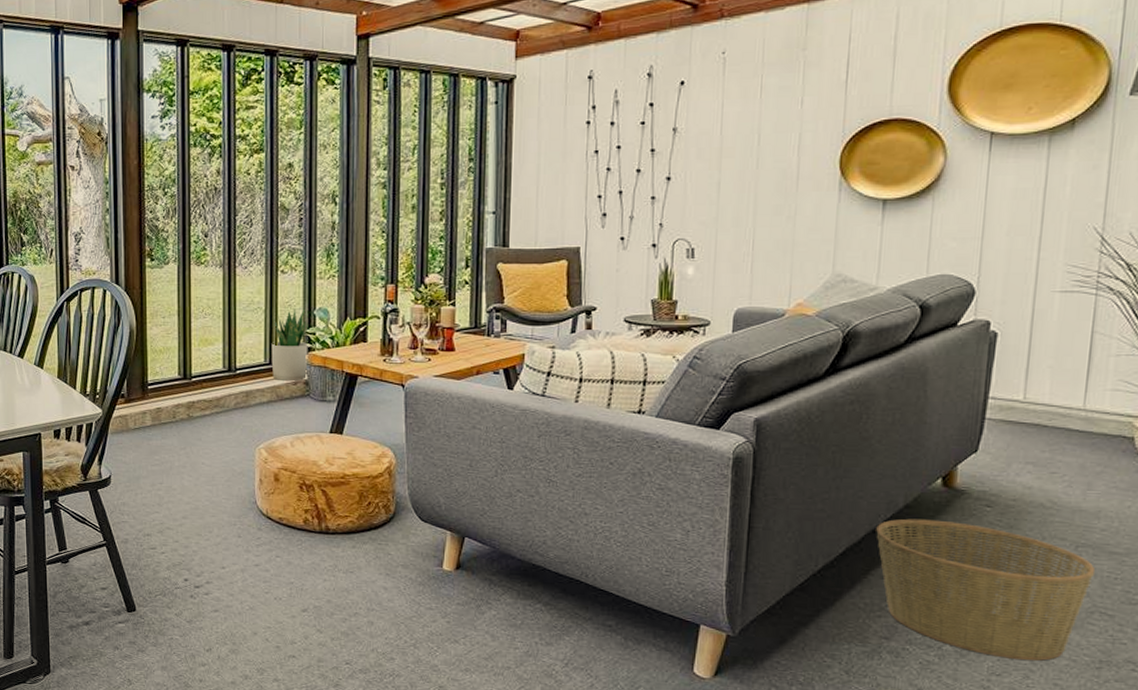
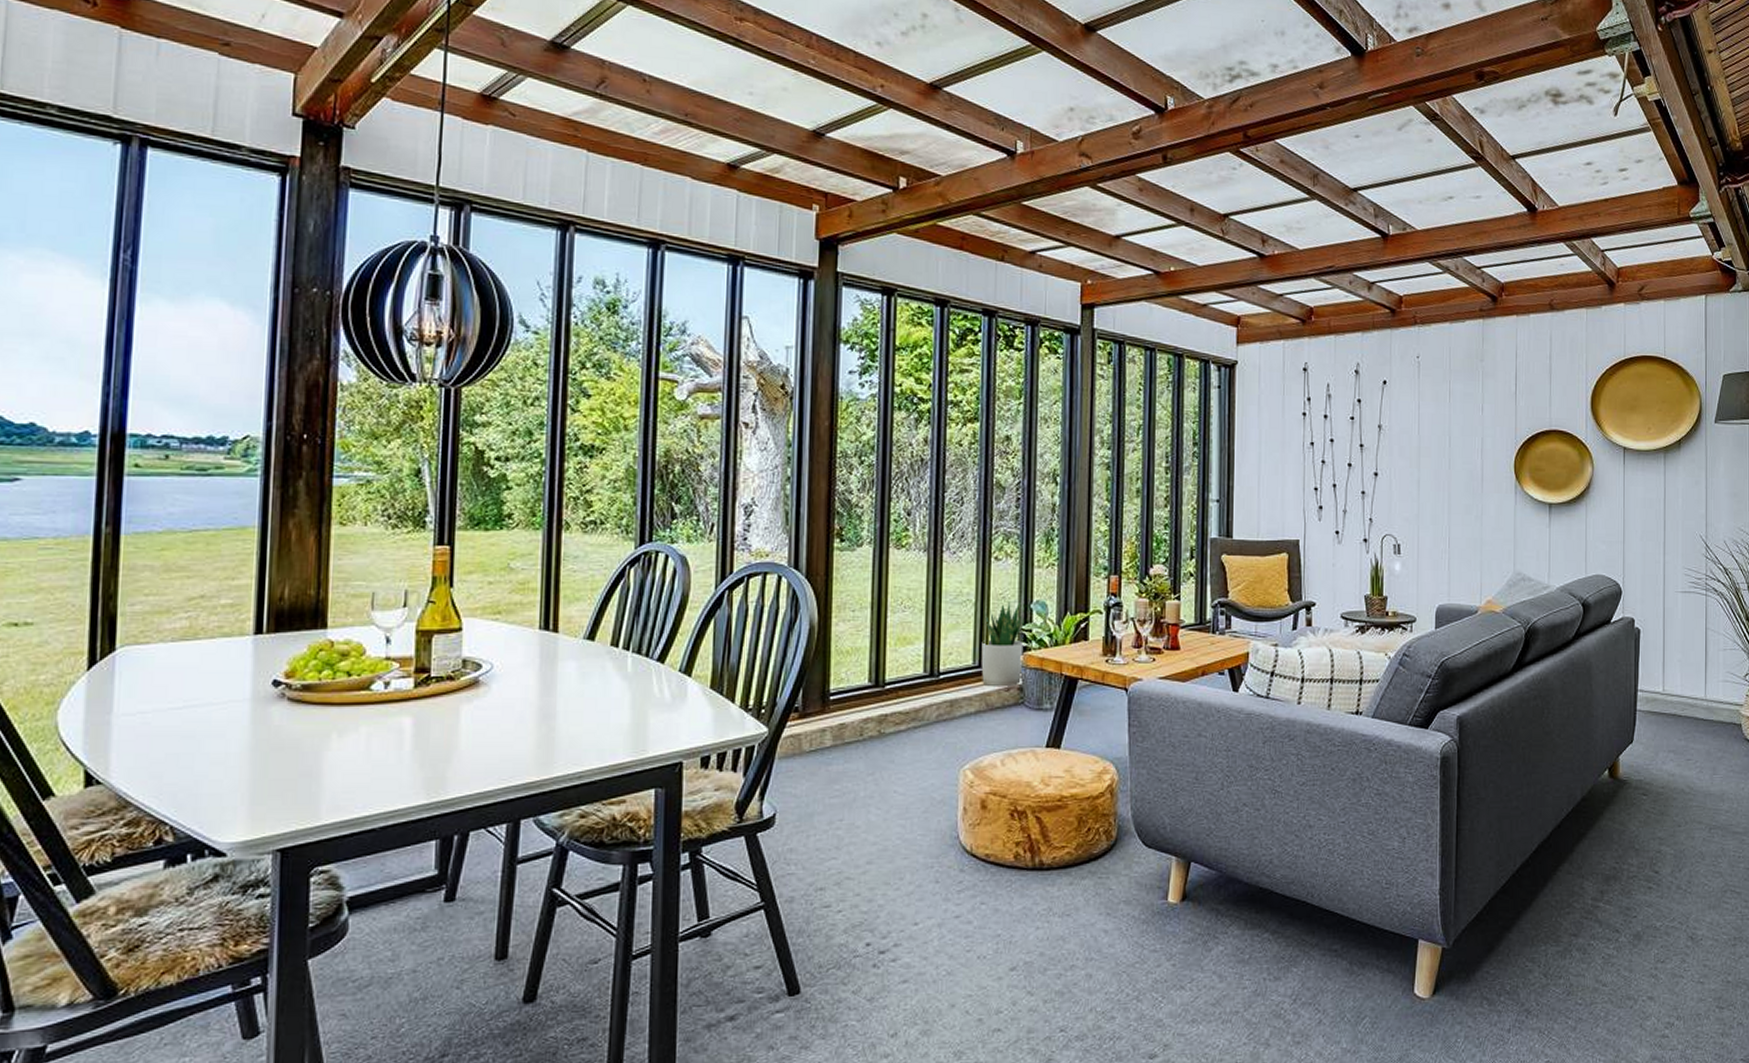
basket: present [876,518,1096,661] -> none [1561,811,1725,945]

